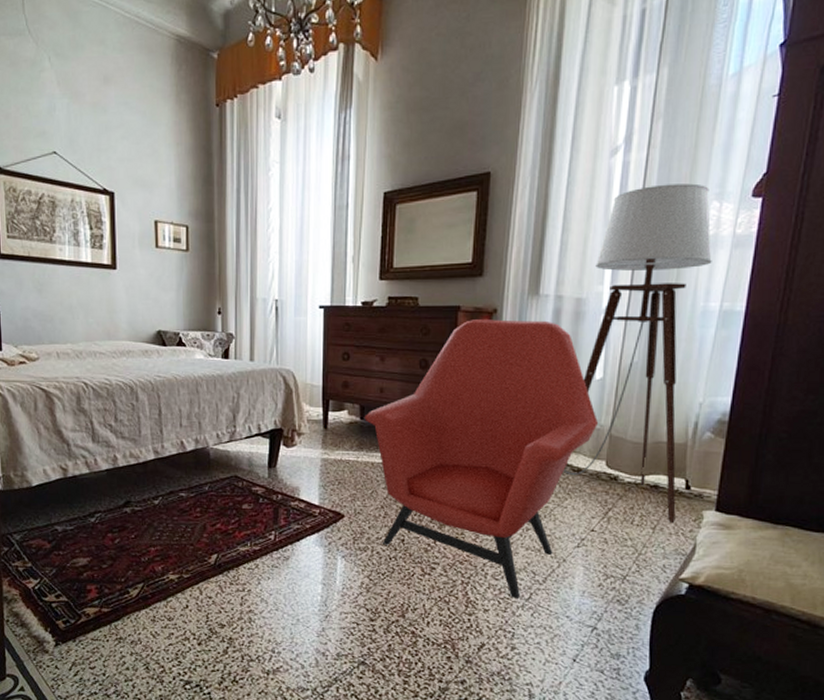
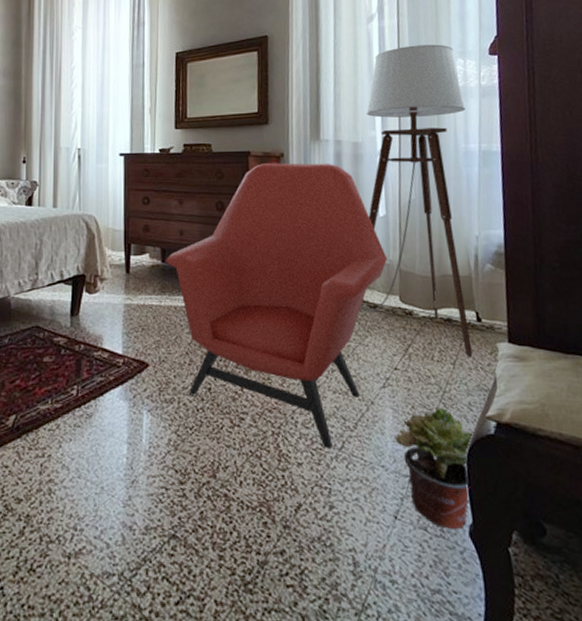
potted plant: none [583,568,663,674] -> present [395,407,473,530]

